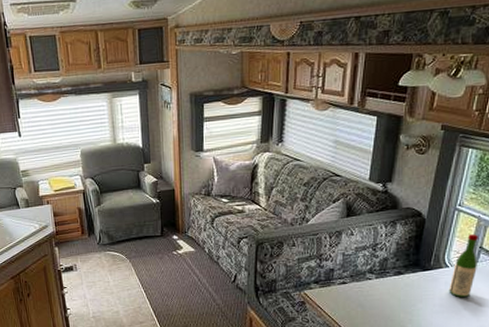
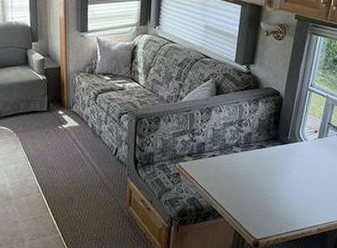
wine bottle: present [449,234,478,298] -> none [303,112,327,169]

